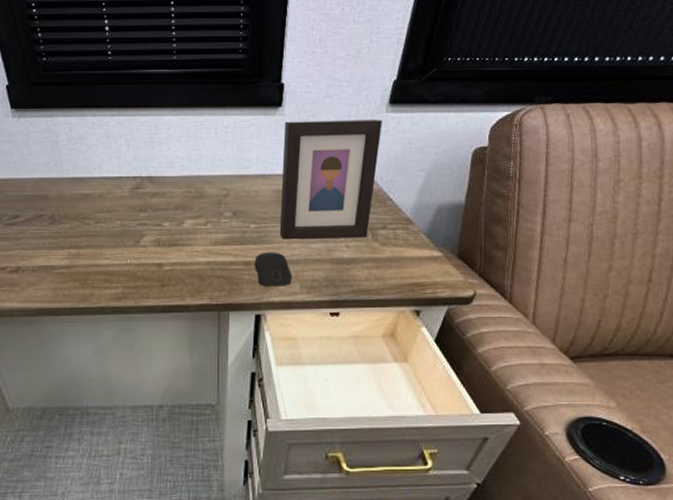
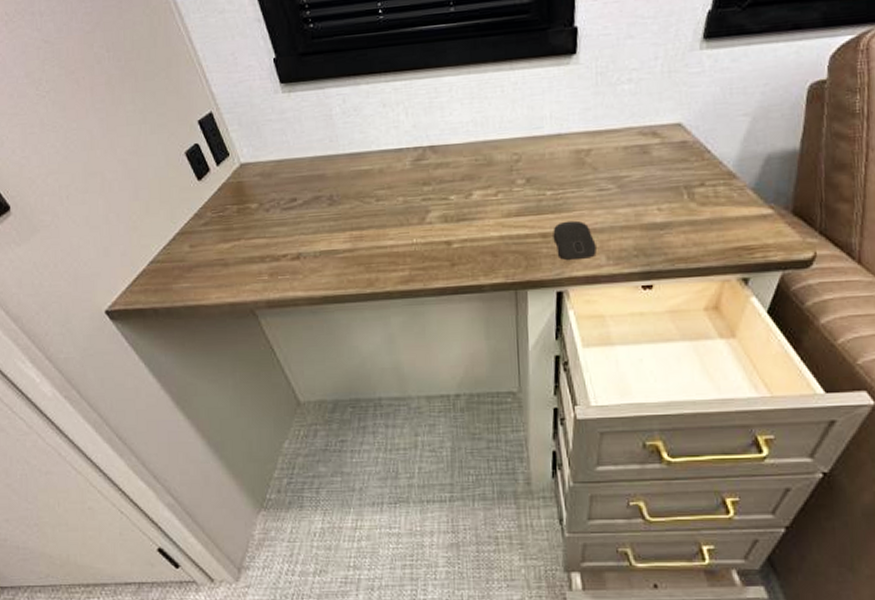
picture frame: present [279,120,382,240] -> none [579,59,696,206]

